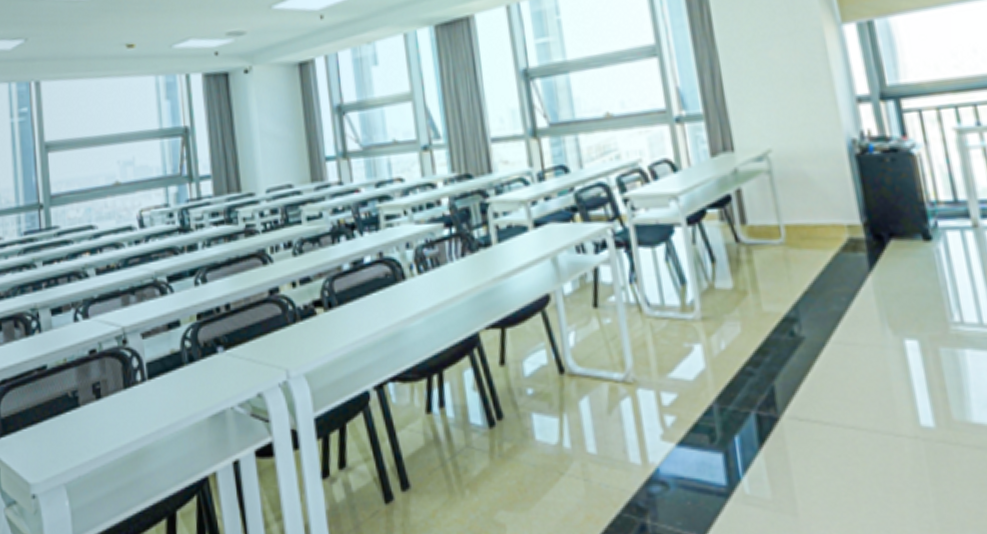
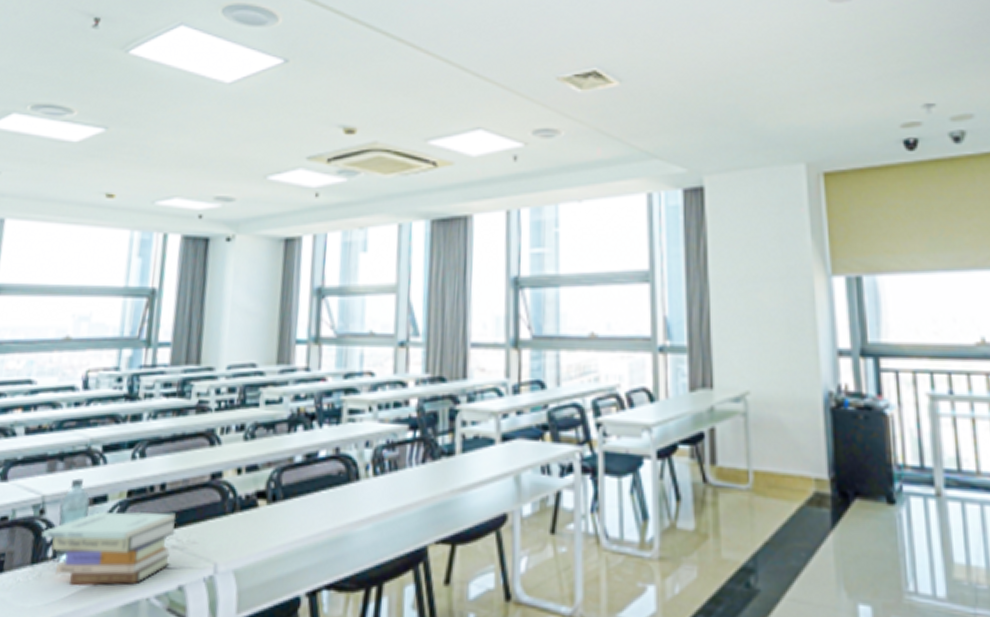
books: none [128,329,246,404] -> present [41,510,177,587]
bottle: none [139,308,165,384] -> present [55,478,90,562]

